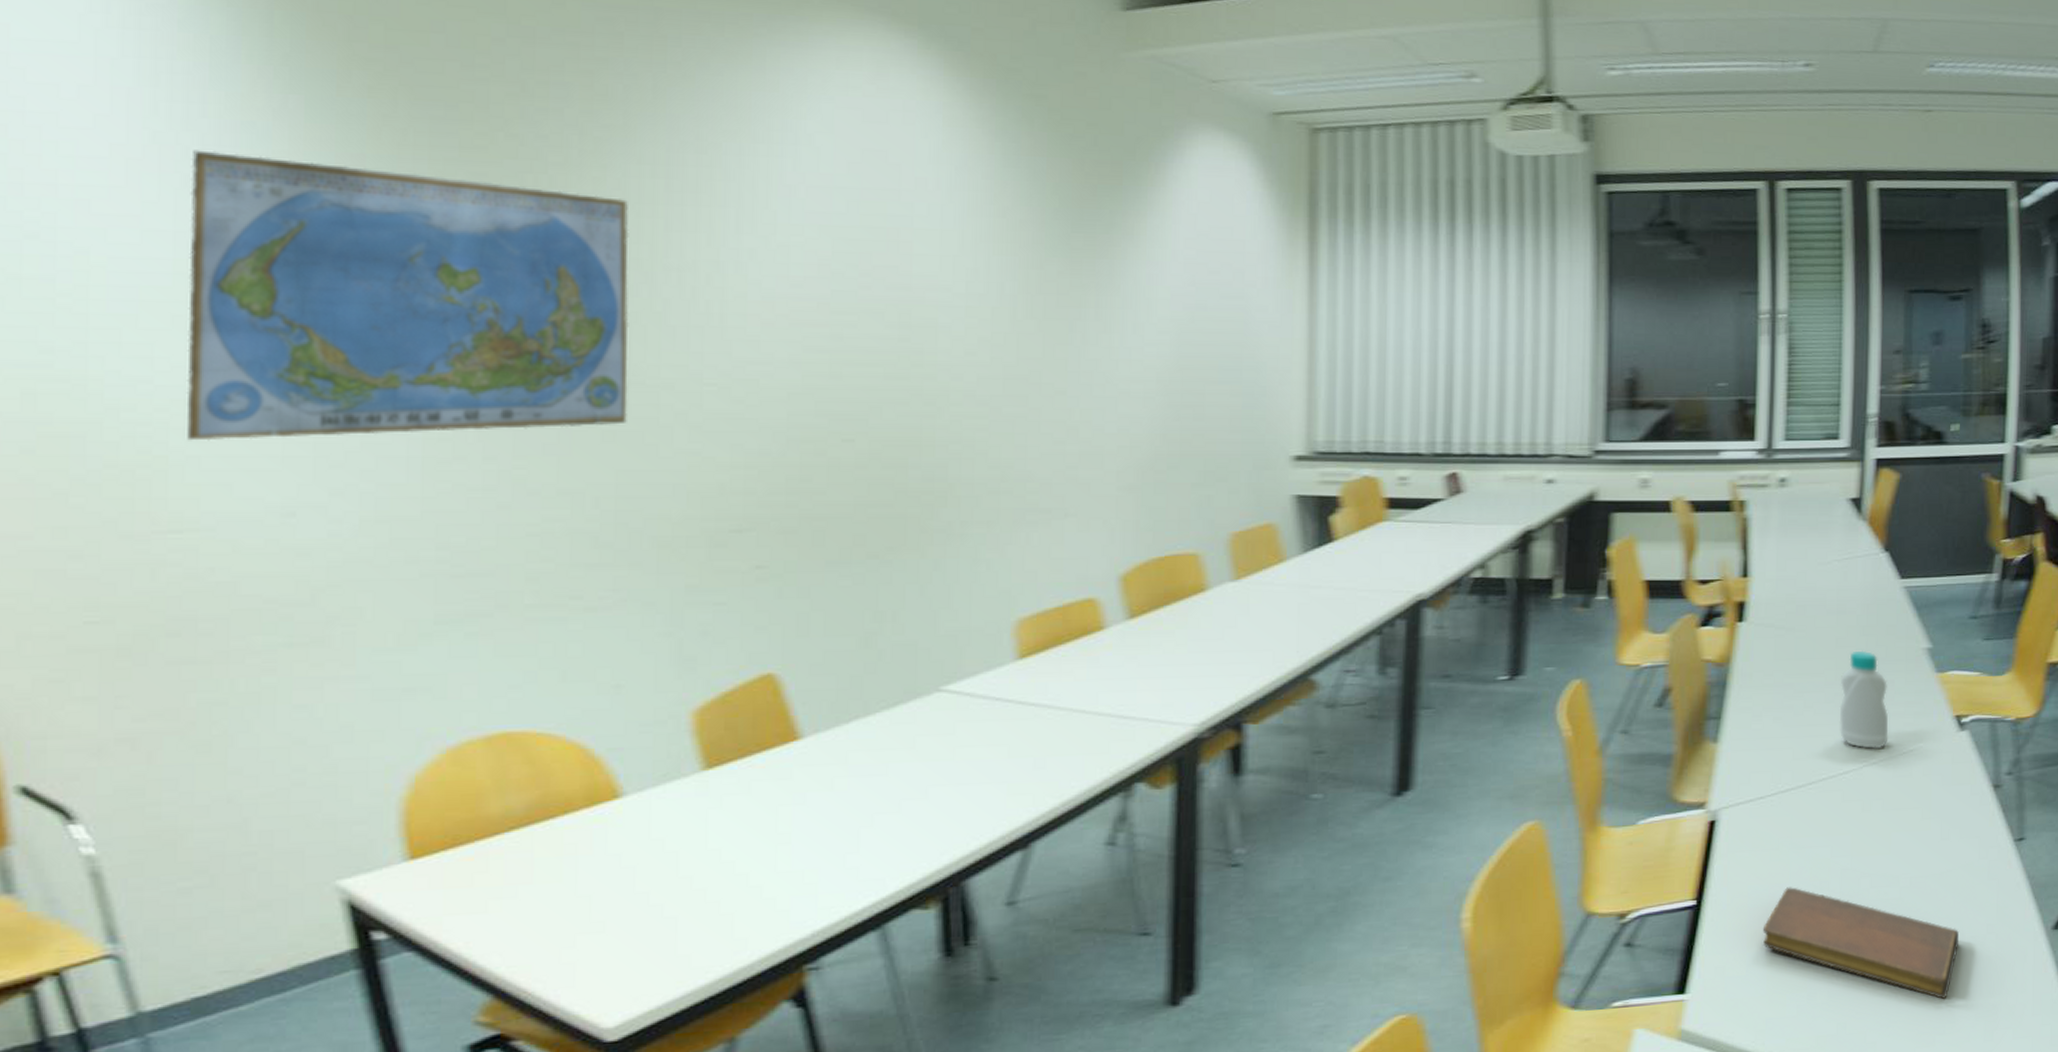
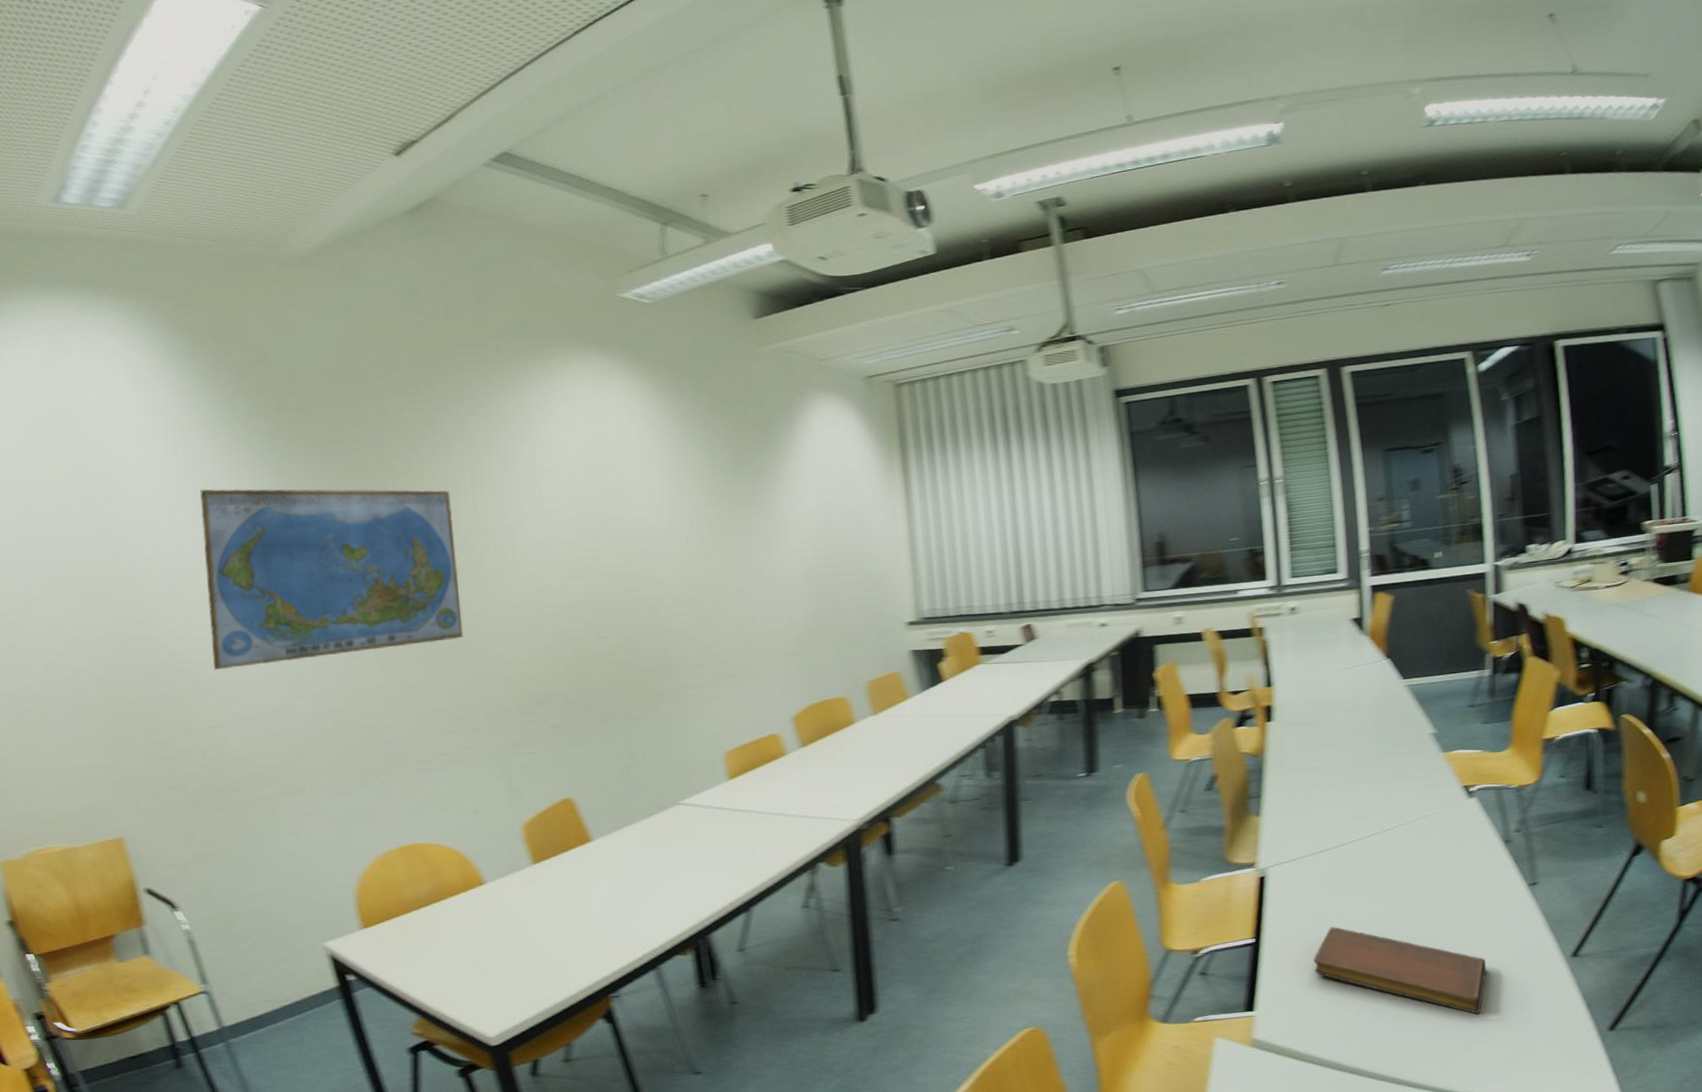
bottle: present [1839,650,1889,750] -> none [1359,738,1406,816]

